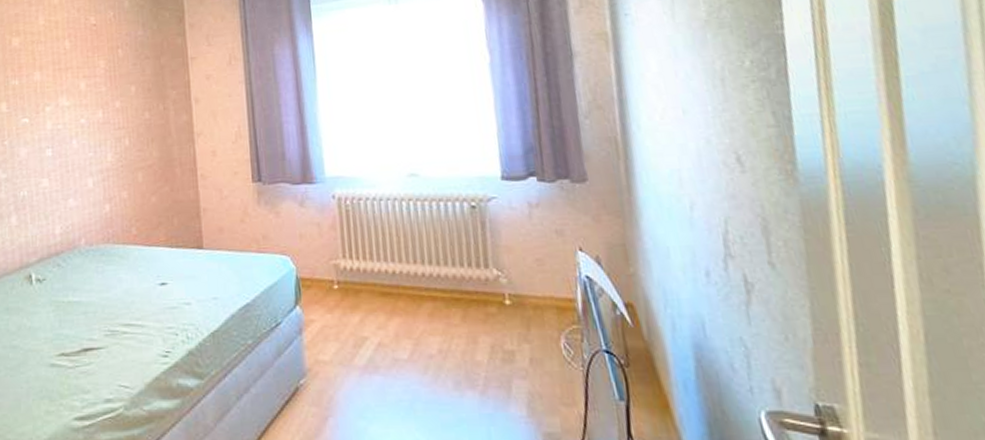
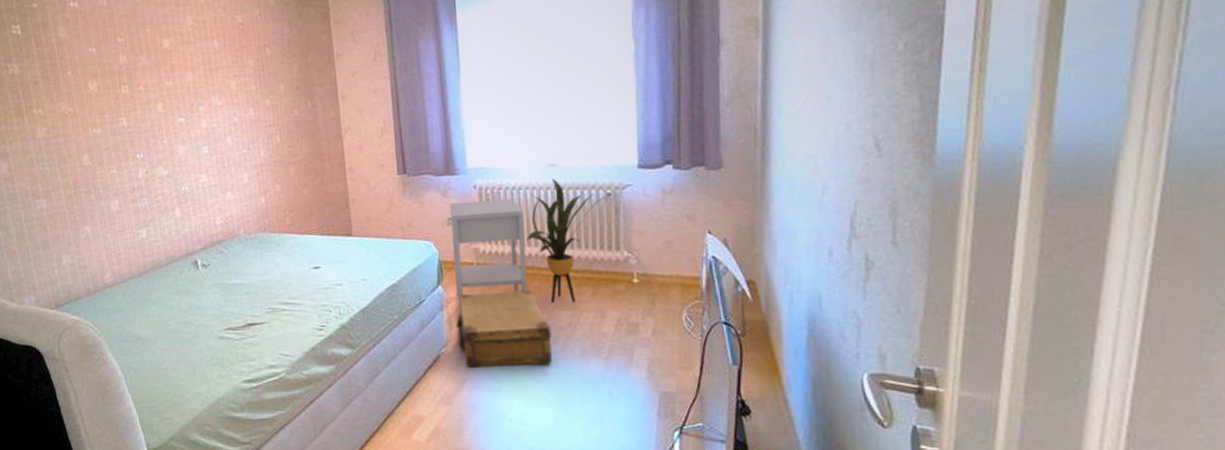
nightstand: none [303,211,393,324] -> present [445,199,528,302]
suitcase: none [315,311,423,403] -> present [455,290,553,368]
house plant: none [389,190,474,328] -> present [526,179,609,304]

